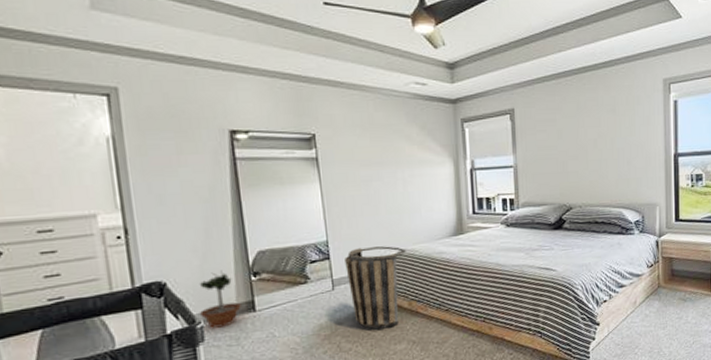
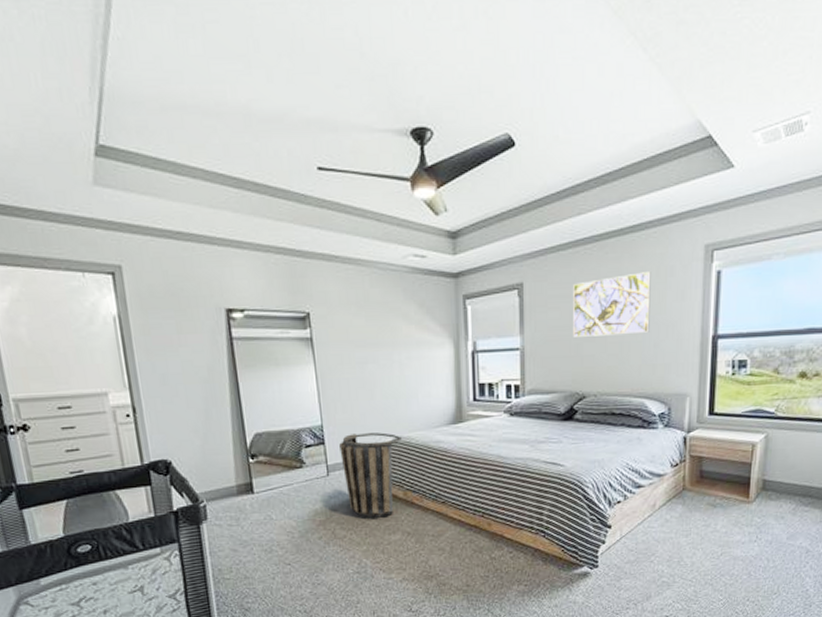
potted tree: present [199,270,241,328] -> none [201,451,240,508]
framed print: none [557,101,623,156] -> present [573,272,651,337]

